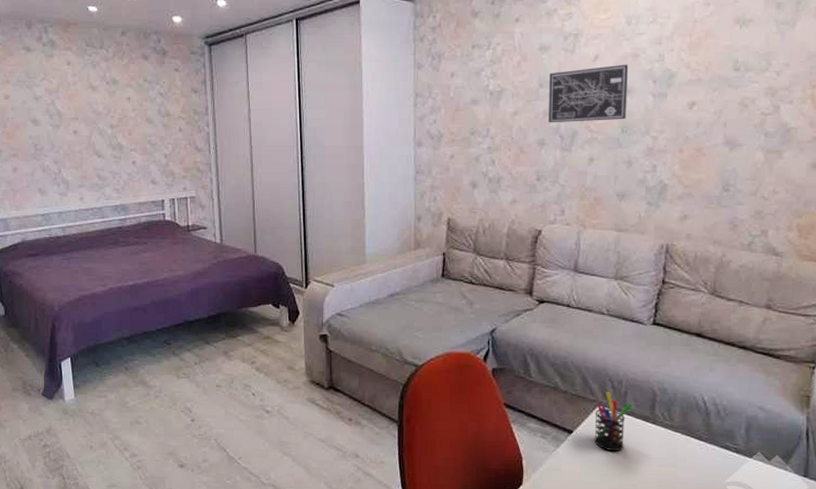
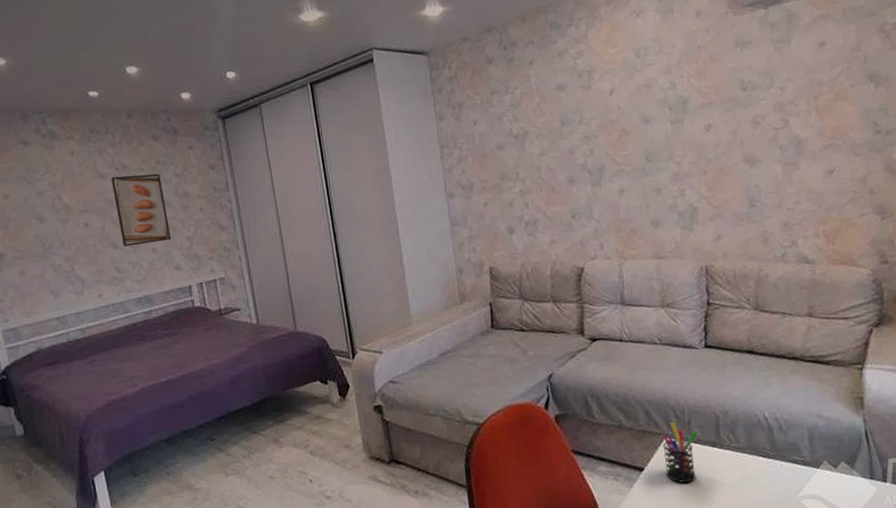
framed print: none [101,90,151,157] -> present [111,173,172,247]
wall art: present [549,64,629,123] -> none [569,95,649,160]

